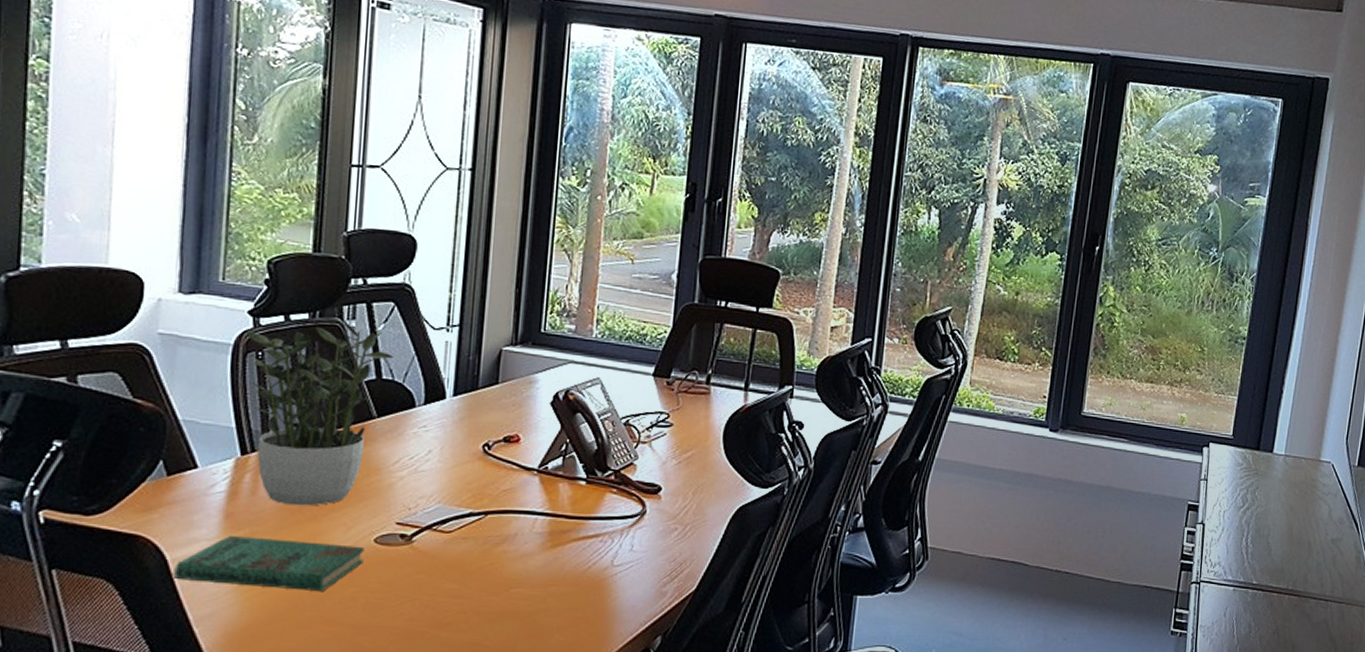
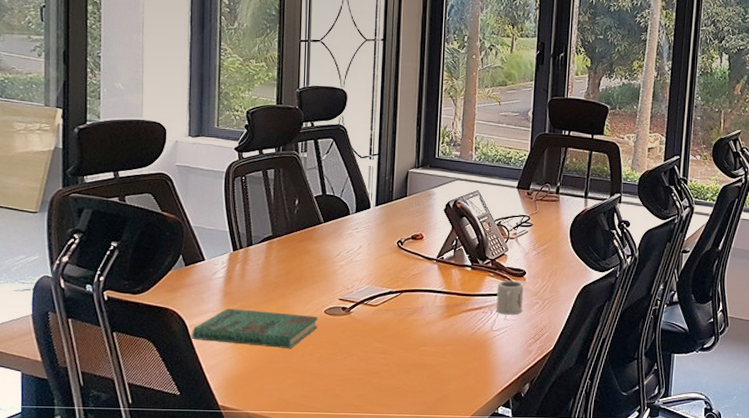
potted plant: present [245,321,393,506] -> none [233,153,333,287]
cup: none [619,498,658,545] -> present [496,280,524,315]

